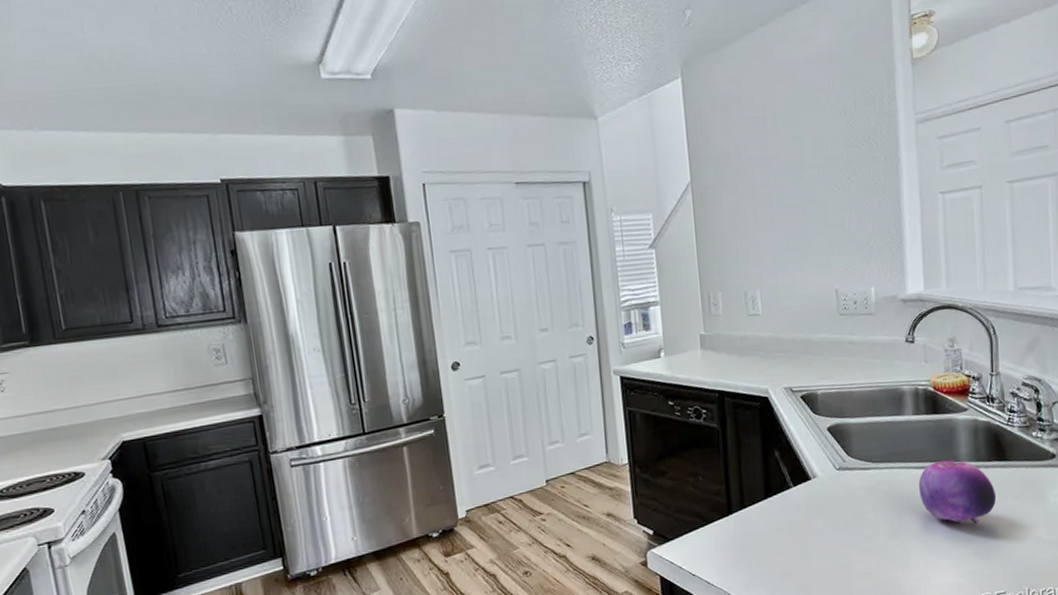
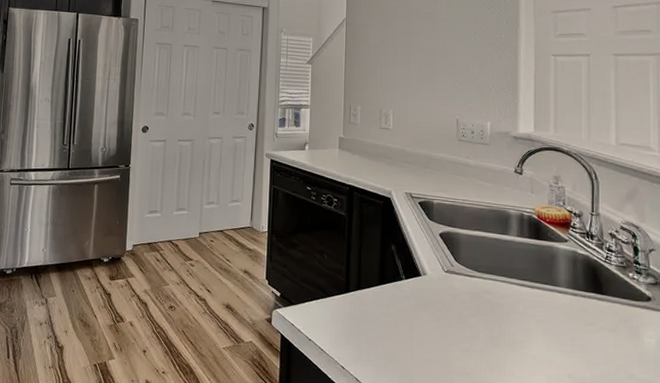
fruit: present [919,460,997,525] -> none [519,282,592,349]

